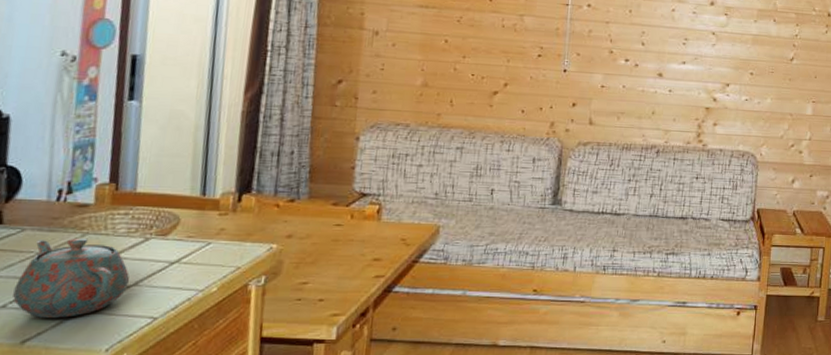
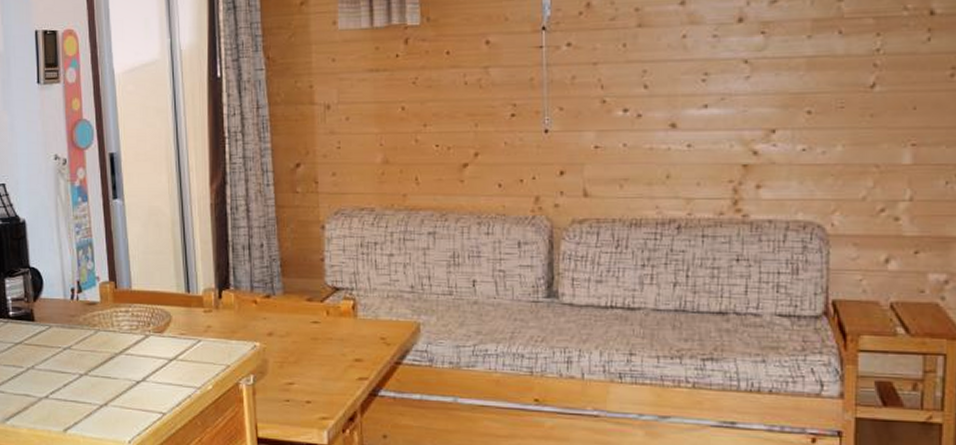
teapot: present [13,237,130,318] -> none [52,334,139,409]

